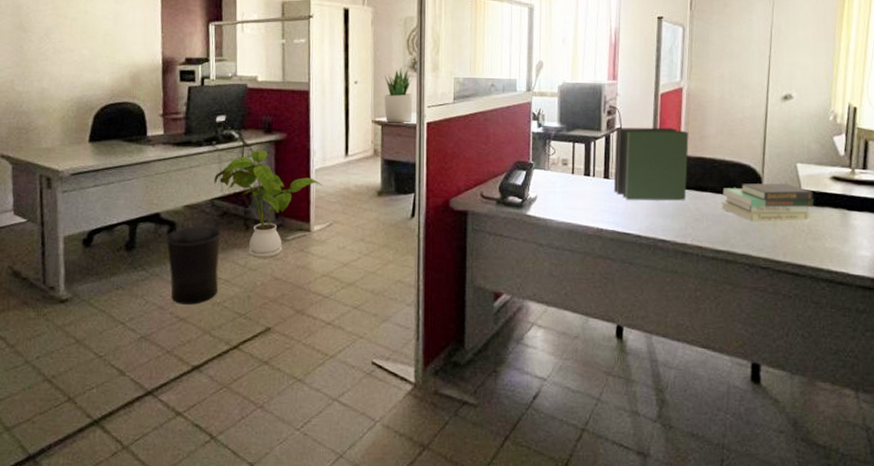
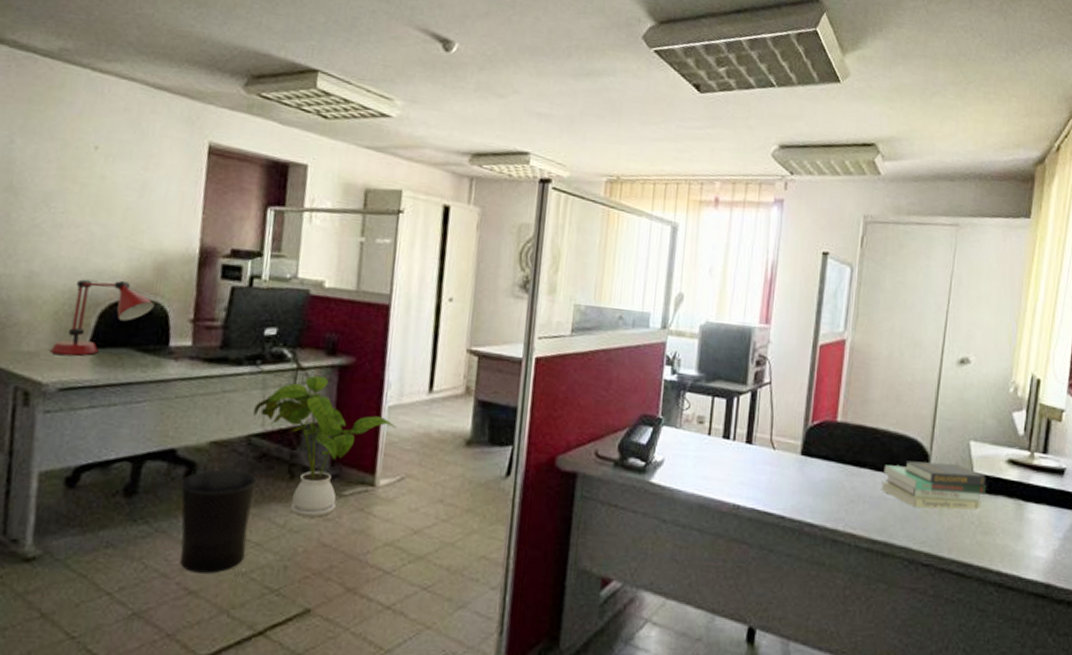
desk lamp: none [62,89,133,149] -> present [50,279,155,356]
planter: present [384,68,413,123] -> none [483,286,522,356]
binder: present [613,127,689,201] -> none [756,382,849,477]

